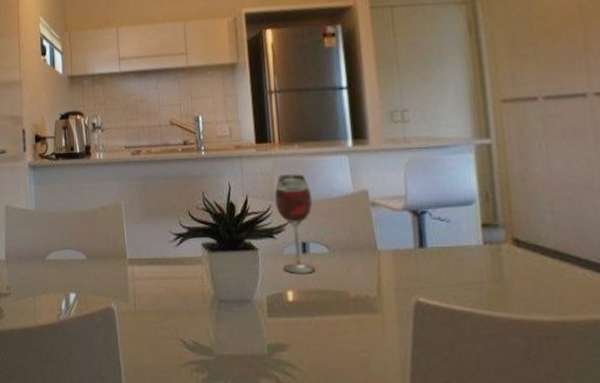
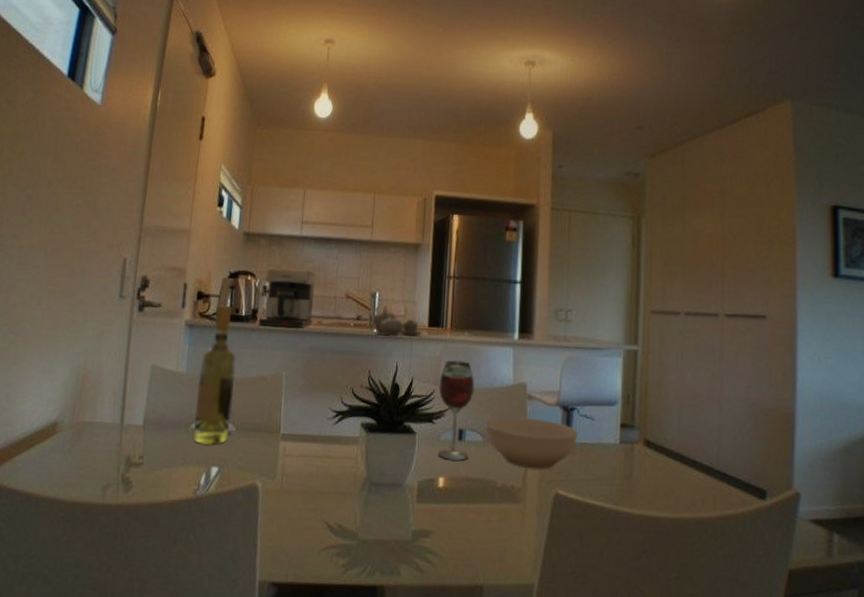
bottle: none [46,146,81,273] -> present [193,306,237,445]
coffee maker: none [92,103,141,161] -> present [258,267,316,329]
tea set: none [198,127,253,157] -> present [372,305,424,338]
bowl: none [328,225,434,277] -> present [485,416,579,470]

